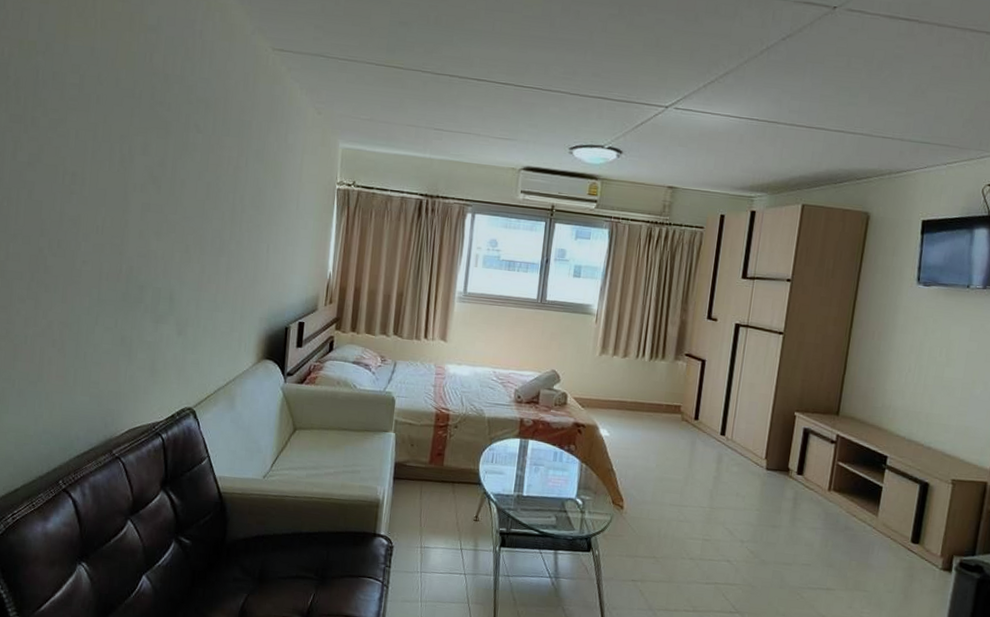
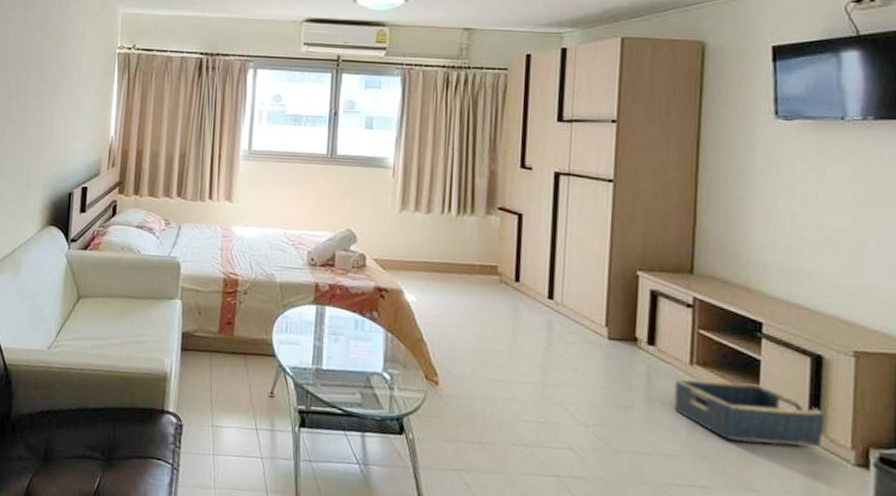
basket: none [812,502,925,556] -> present [673,378,825,447]

